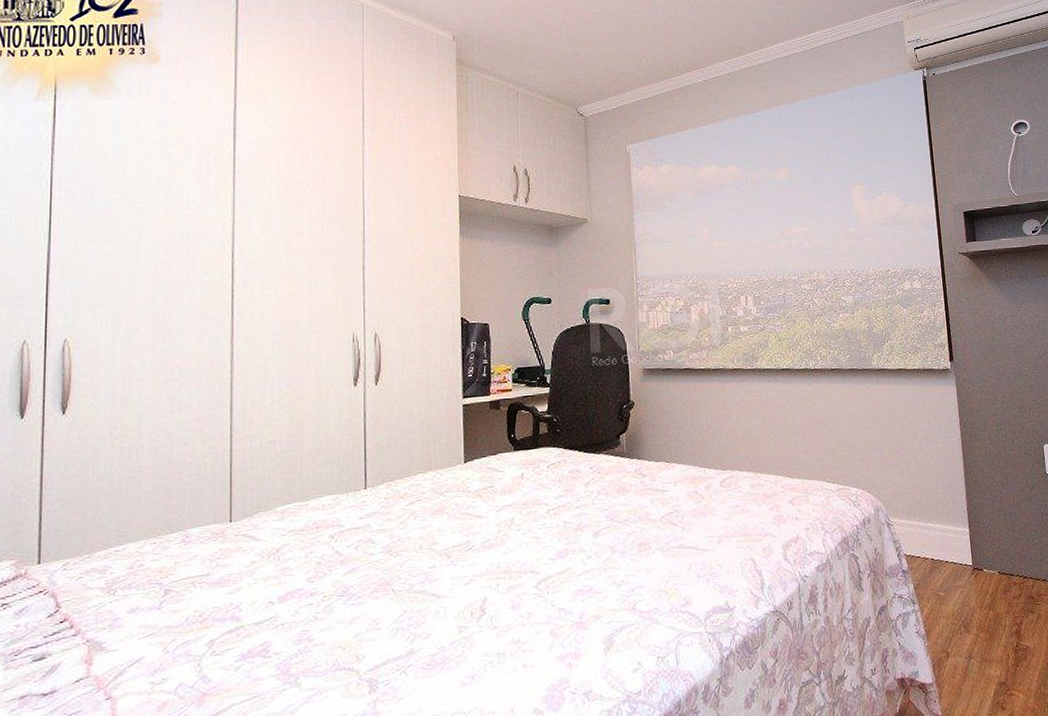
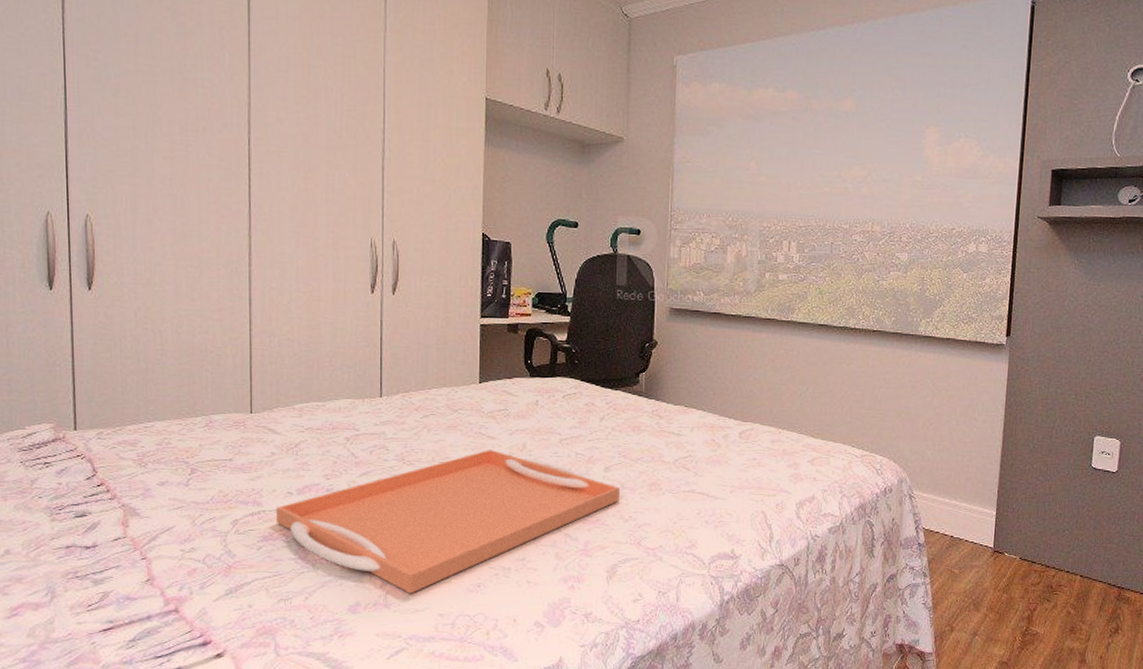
serving tray: none [255,529,611,697] -> present [275,450,620,594]

